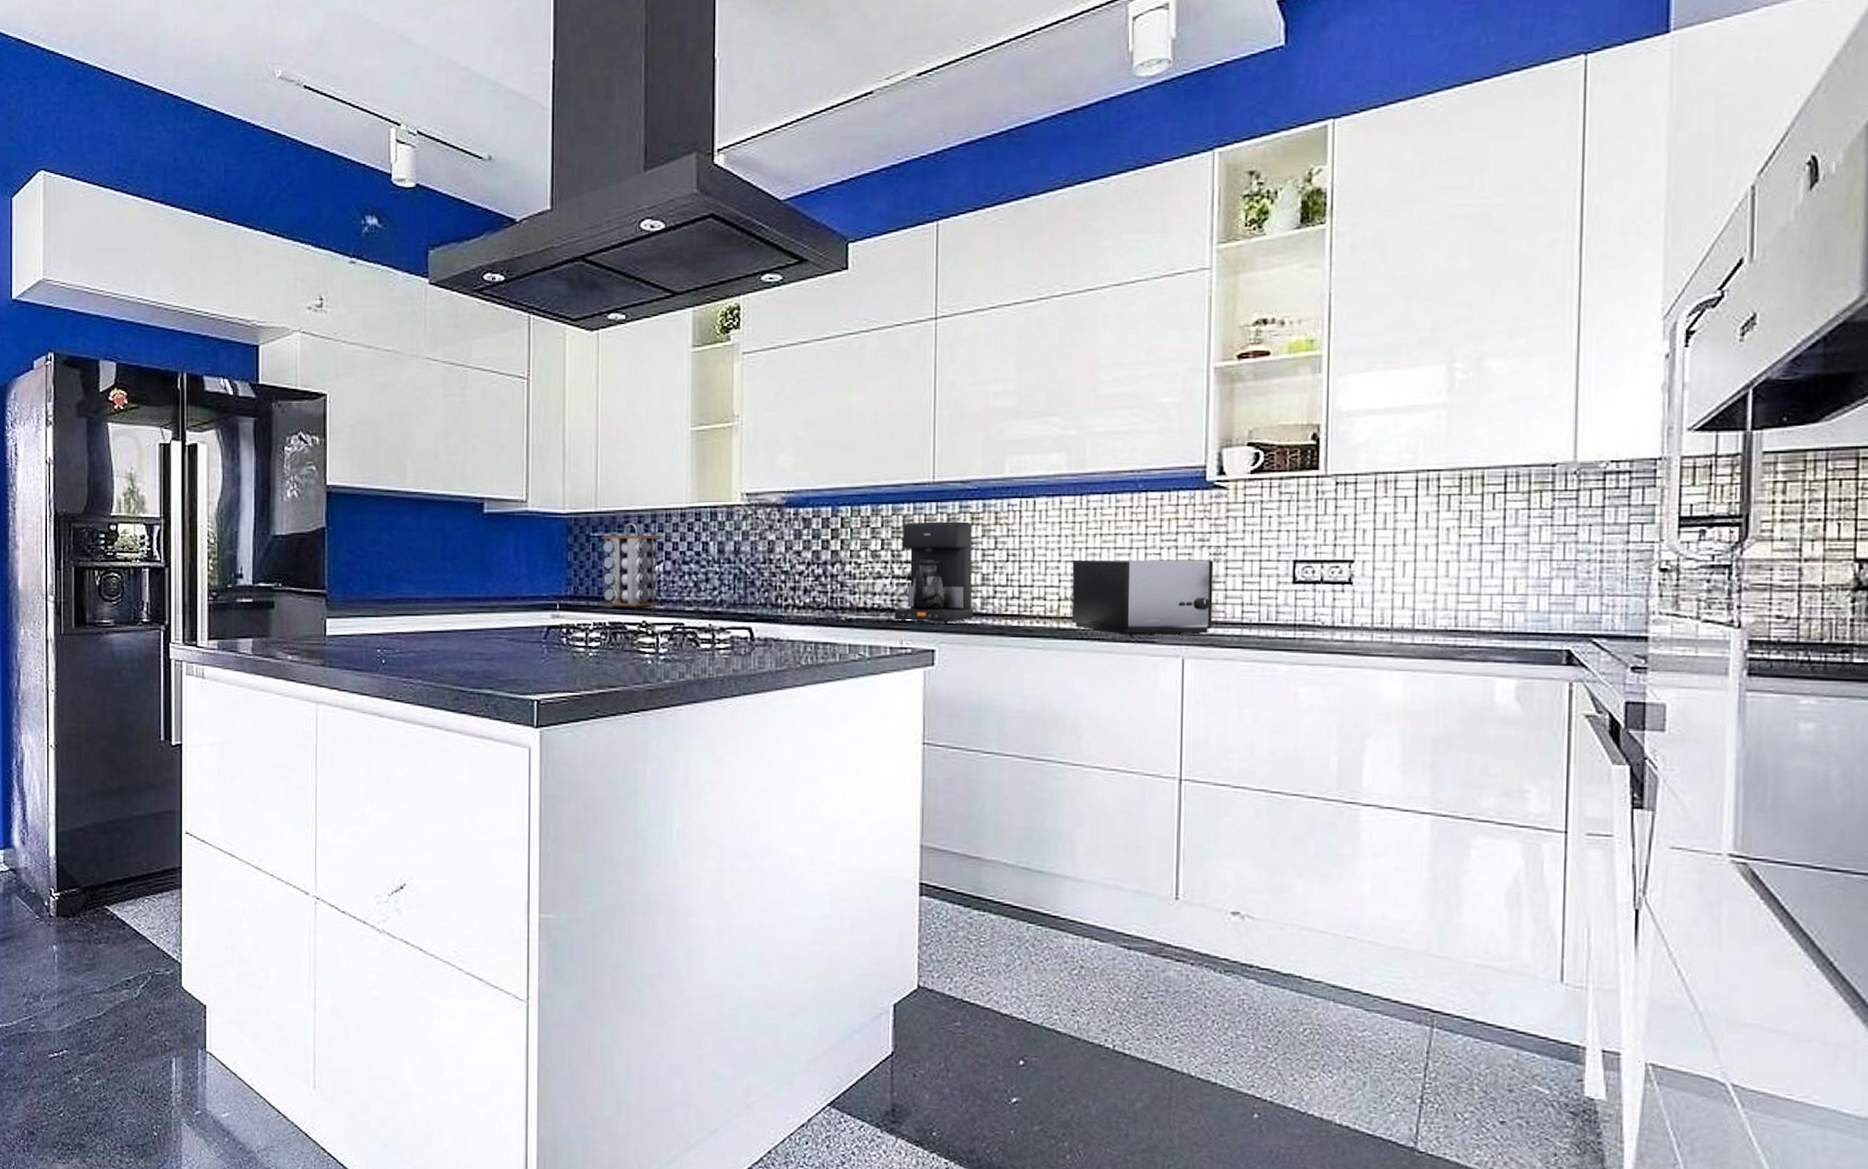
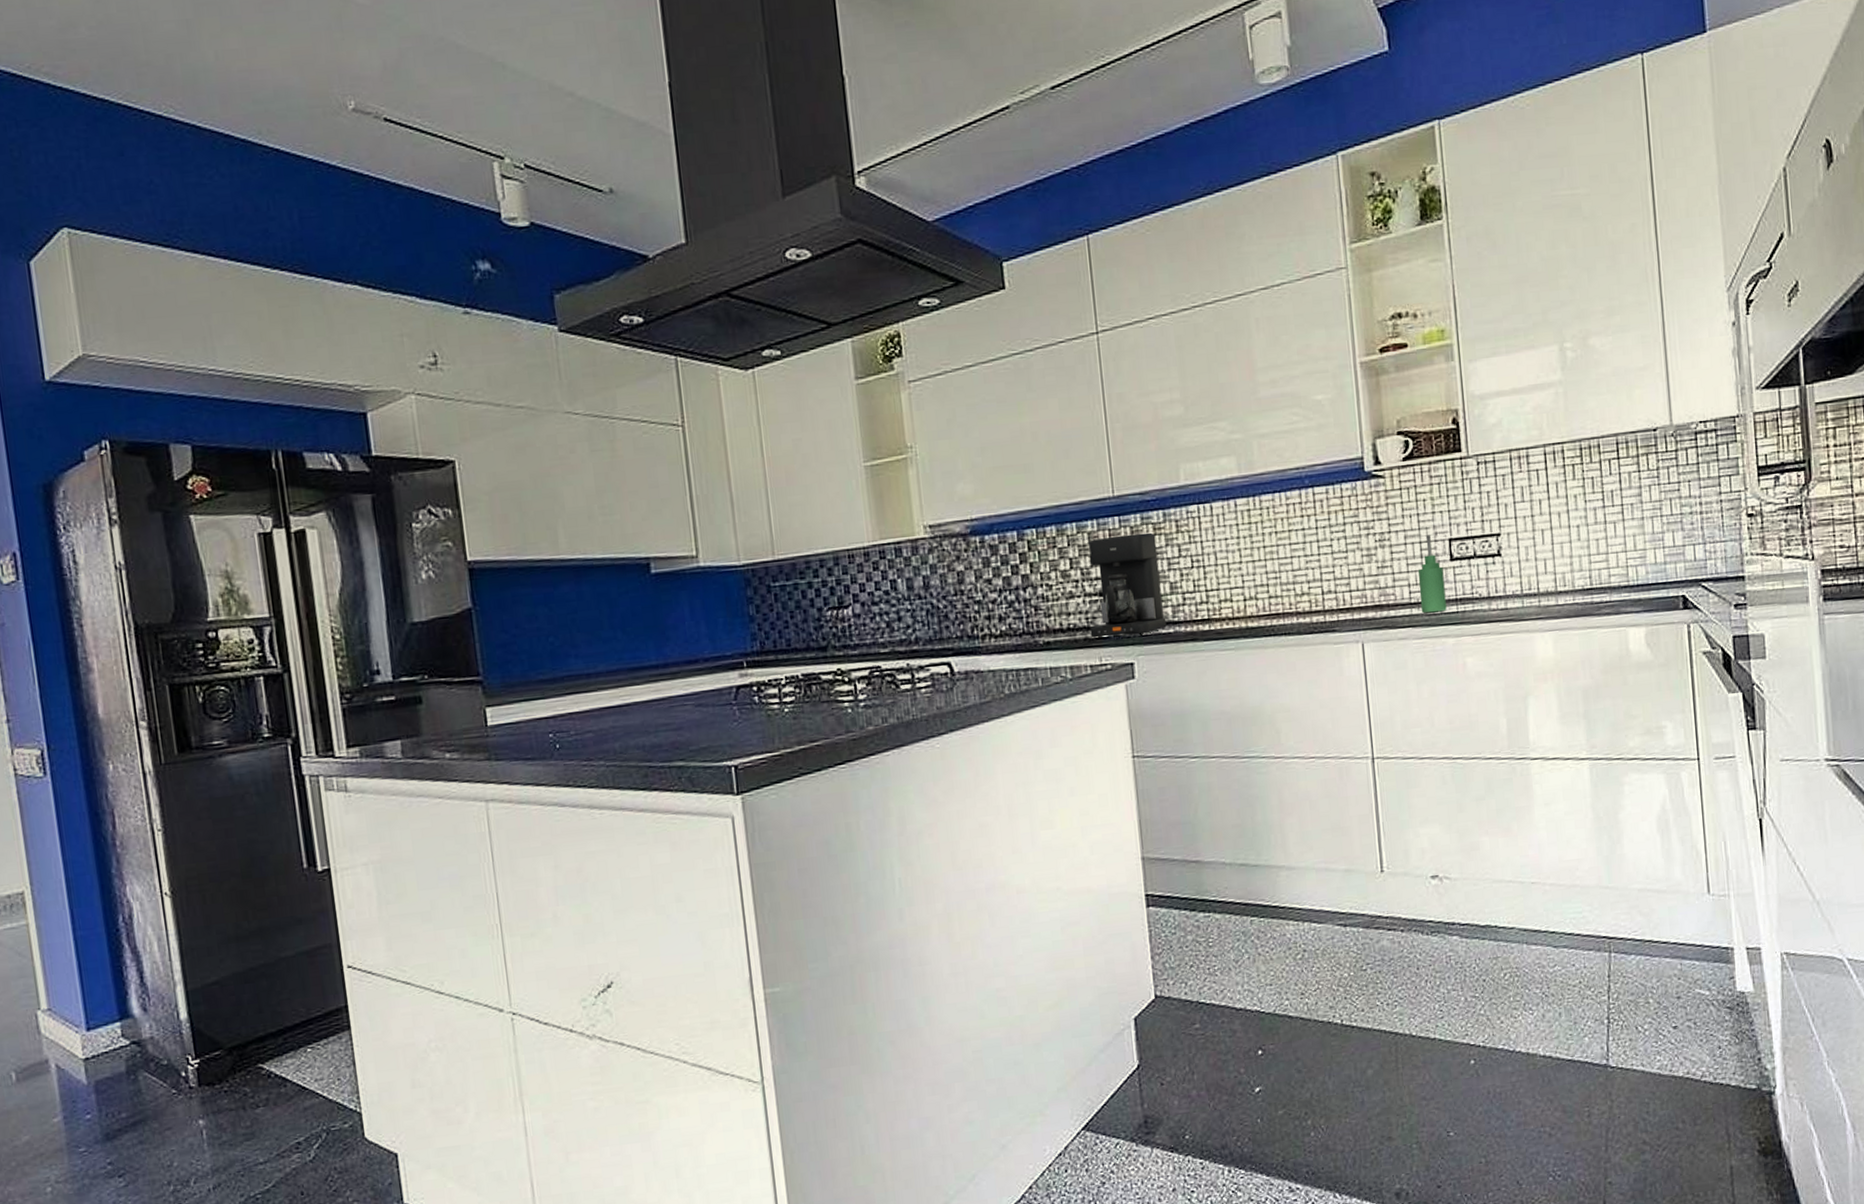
spice rack: present [601,522,660,609] -> none [783,567,854,659]
toaster: present [1071,559,1214,635] -> none [1252,546,1385,627]
soap dispenser: none [1253,554,1283,636] -> present [1417,534,1447,613]

